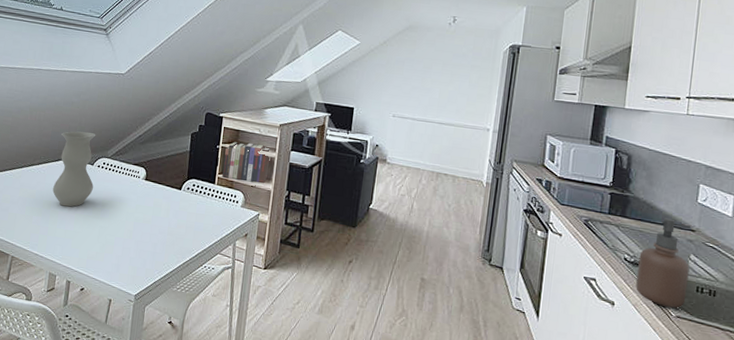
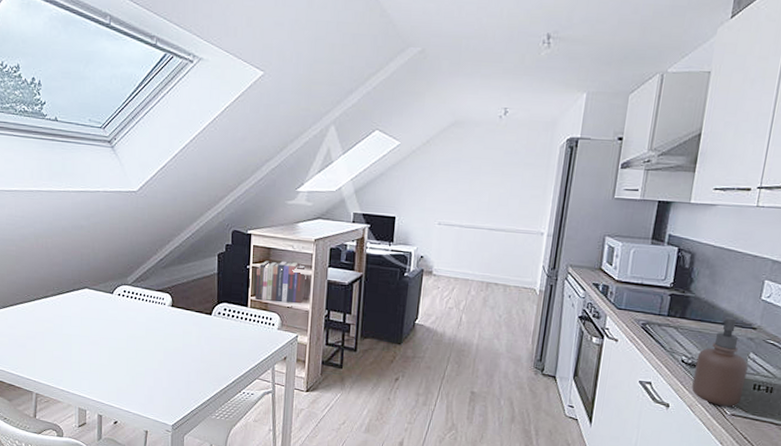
vase: present [52,131,96,207] -> none [71,258,115,340]

